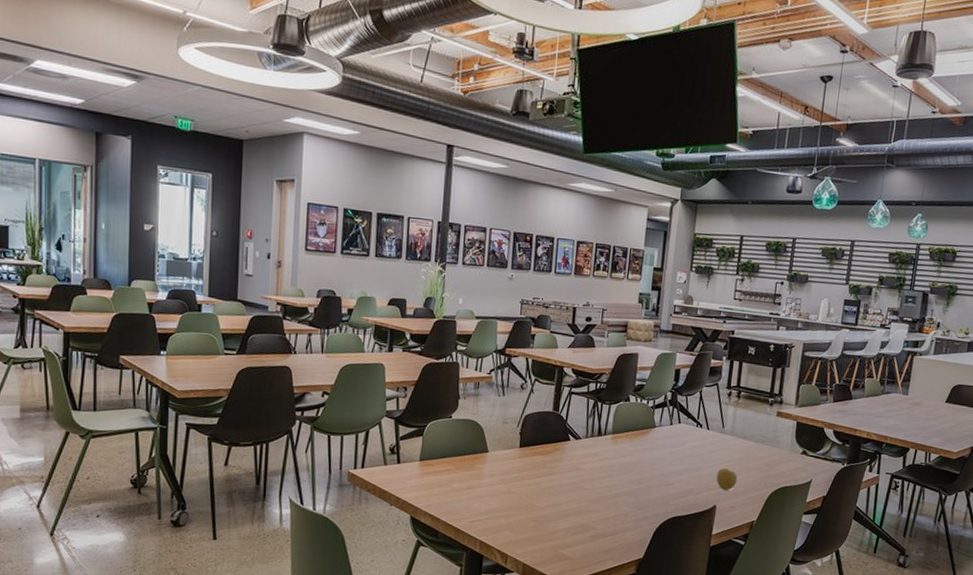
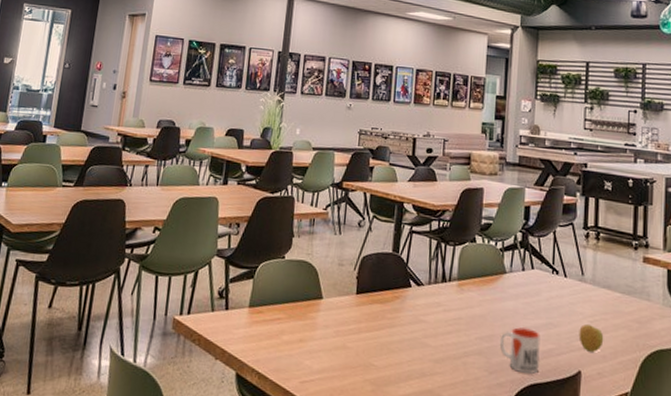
mug: none [647,471,683,509] -> present [499,326,541,374]

